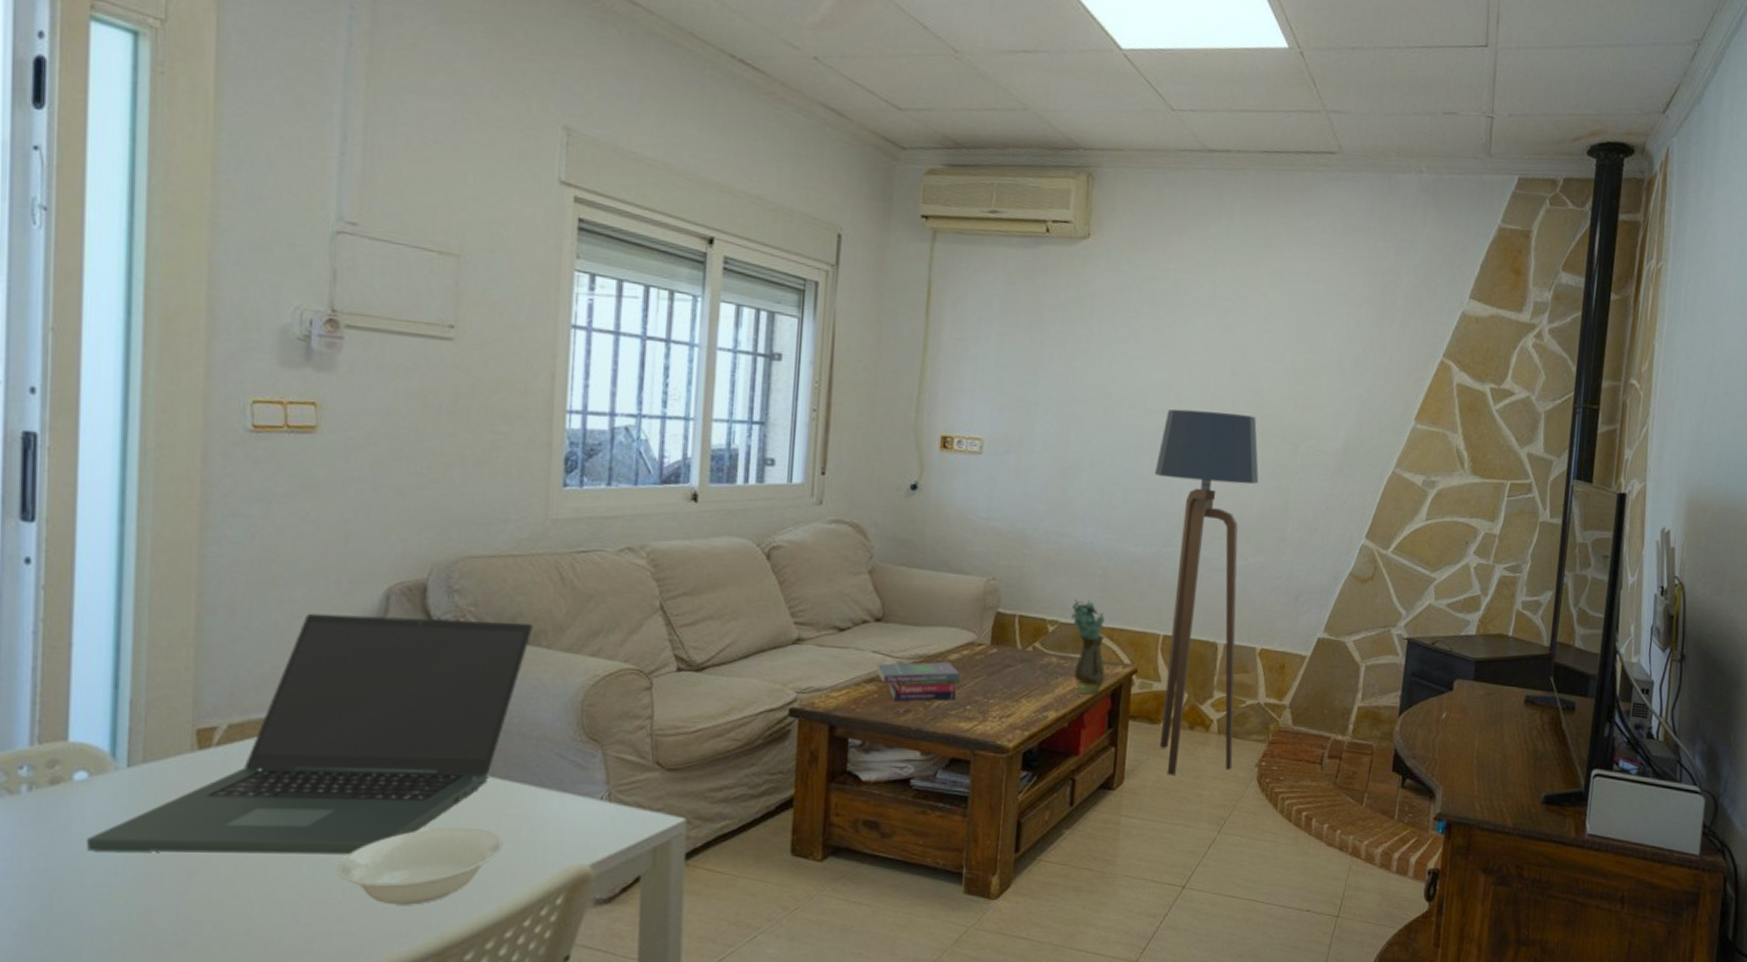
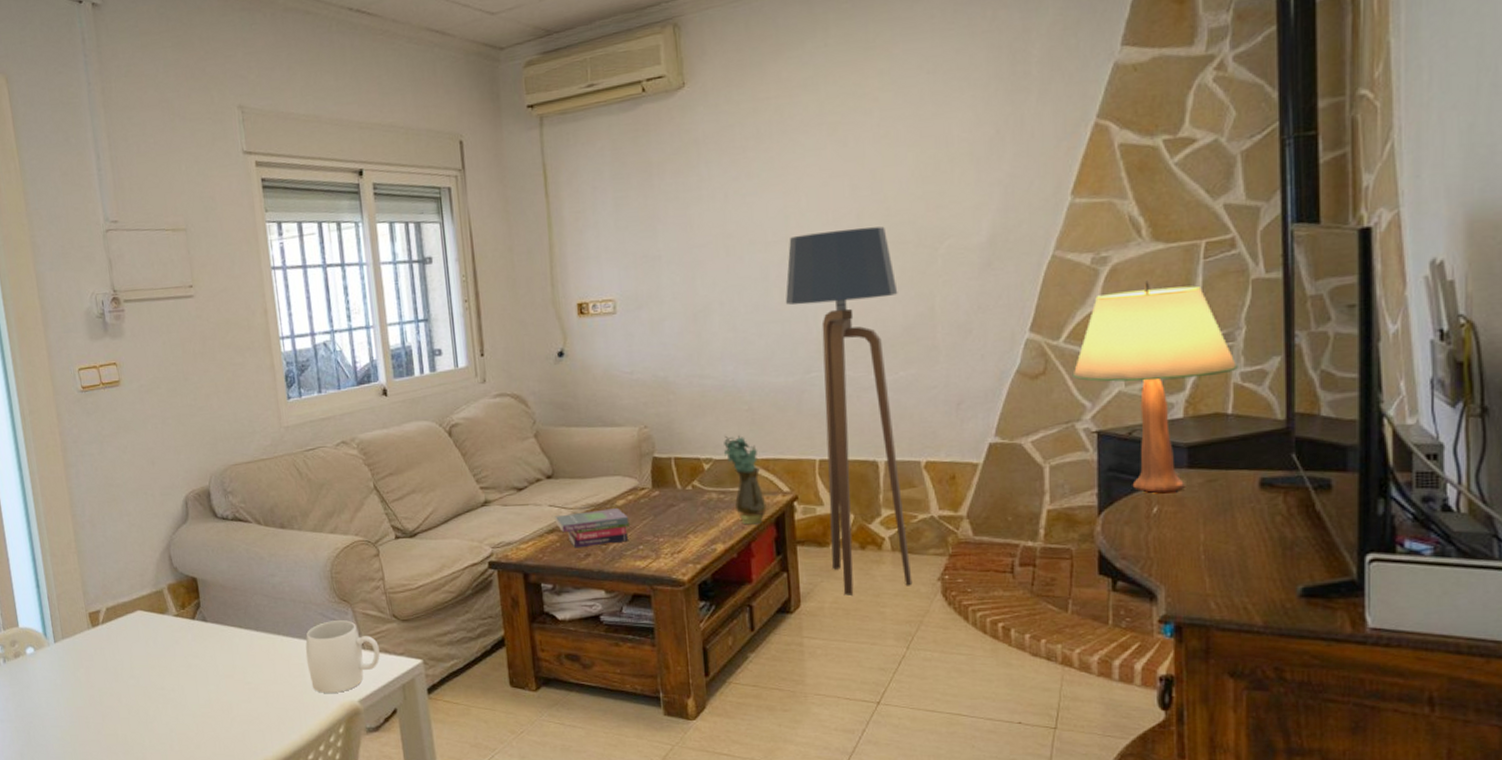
laptop: present [87,613,533,854] -> none [41,512,287,703]
bowl: present [336,827,503,905] -> none [189,675,295,736]
mug: none [526,764,631,854] -> present [305,620,380,693]
table lamp: none [1394,508,1521,701] -> present [1072,280,1238,493]

